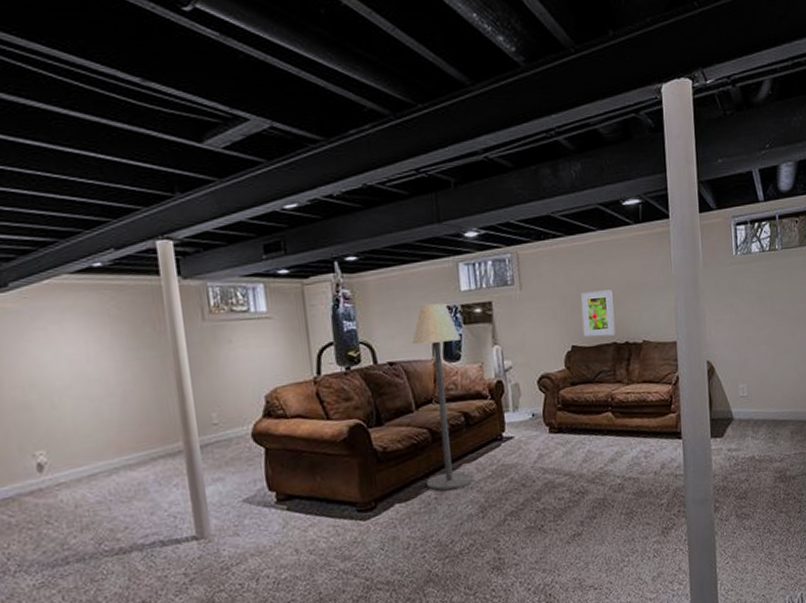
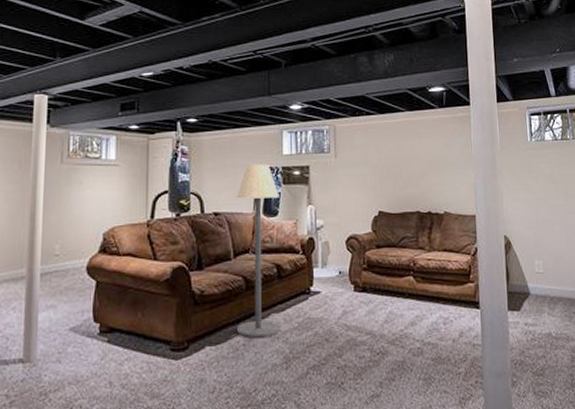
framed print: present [581,290,616,337] -> none [389,163,419,205]

